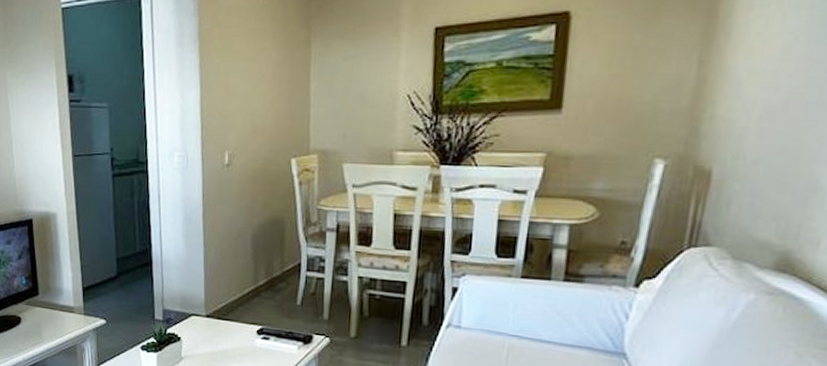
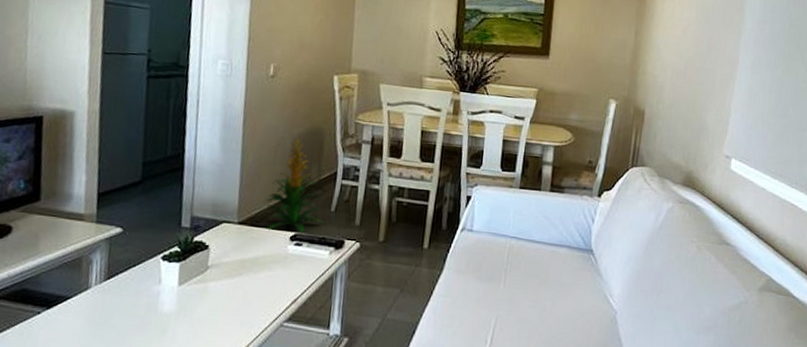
indoor plant: none [230,228,290,326] -> present [265,138,324,232]

